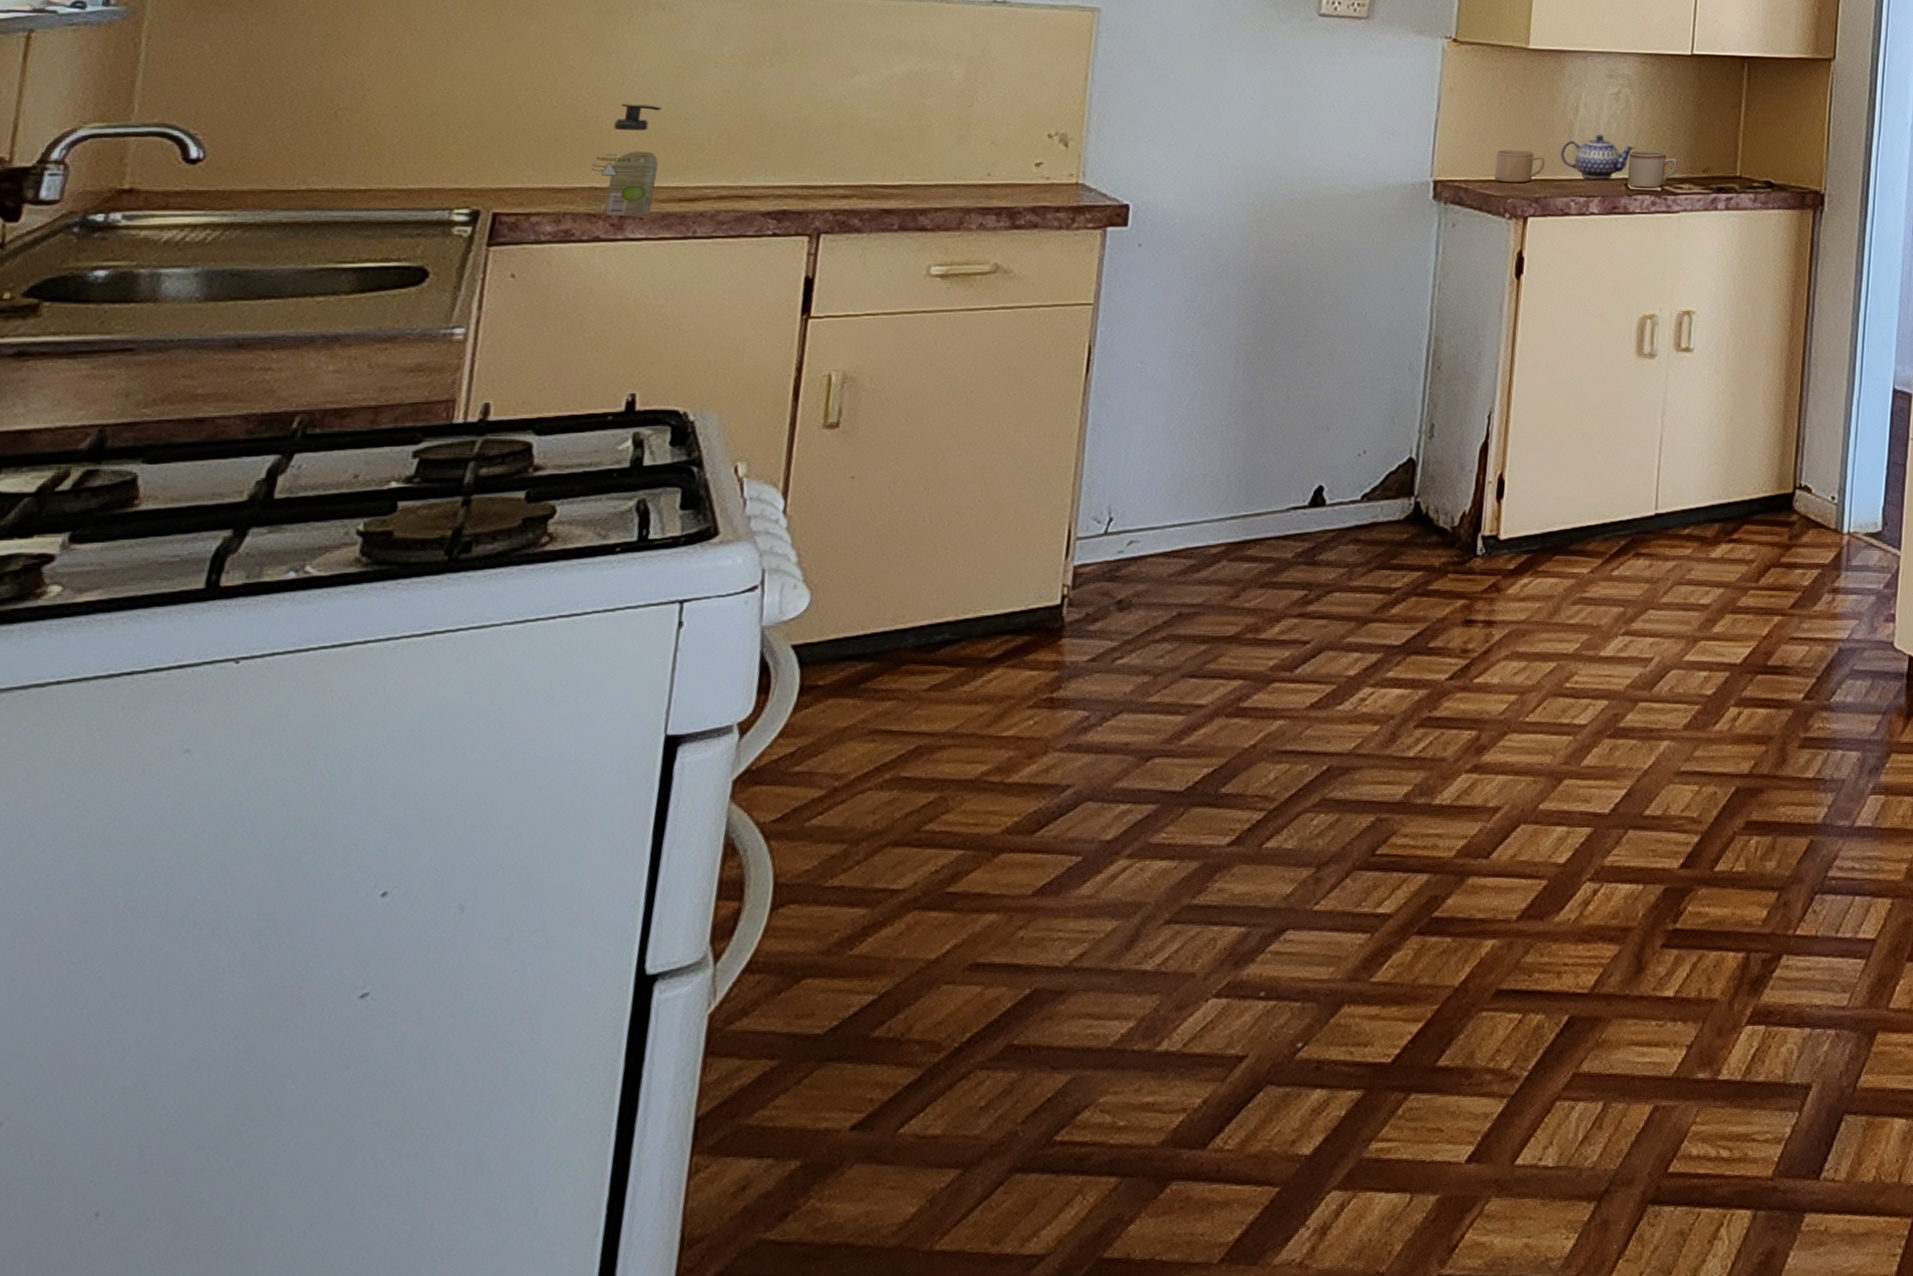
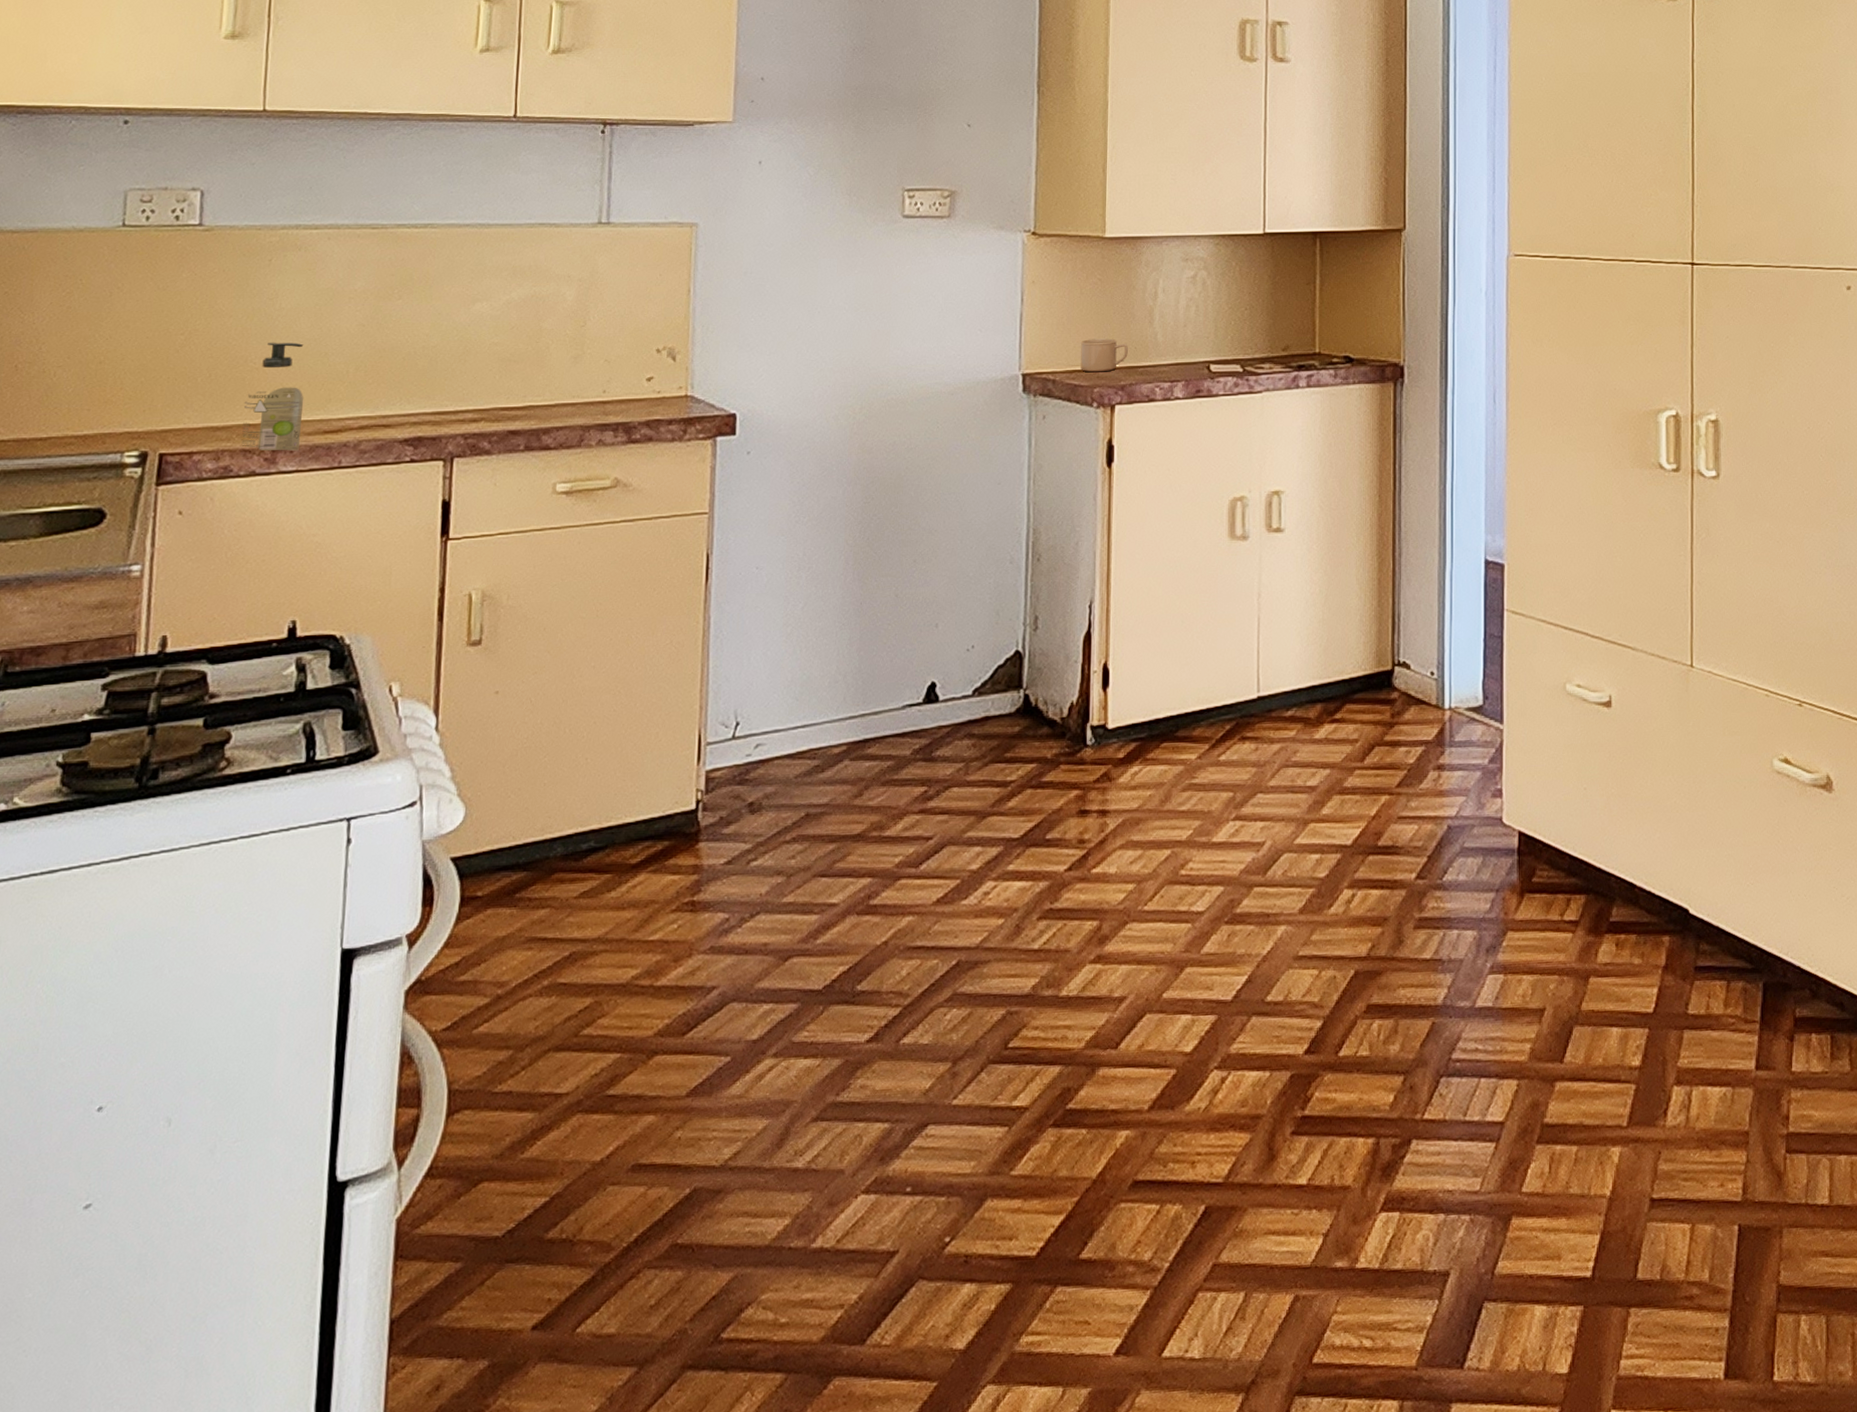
teapot: present [1561,134,1636,179] -> none [1143,319,1216,364]
mug: present [1627,150,1678,189] -> none [1209,332,1257,371]

